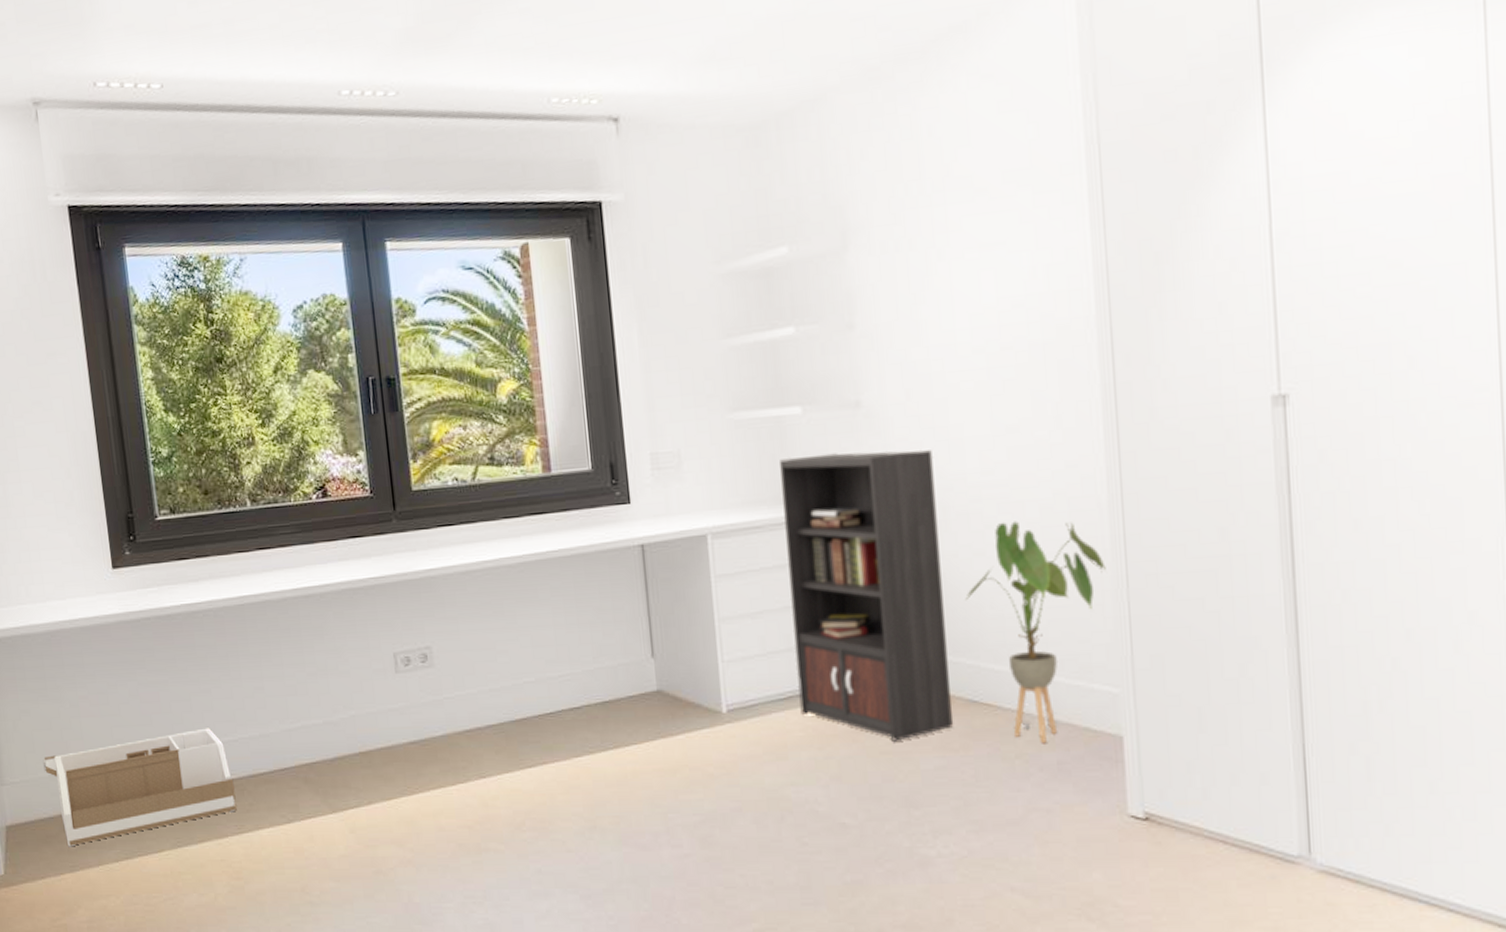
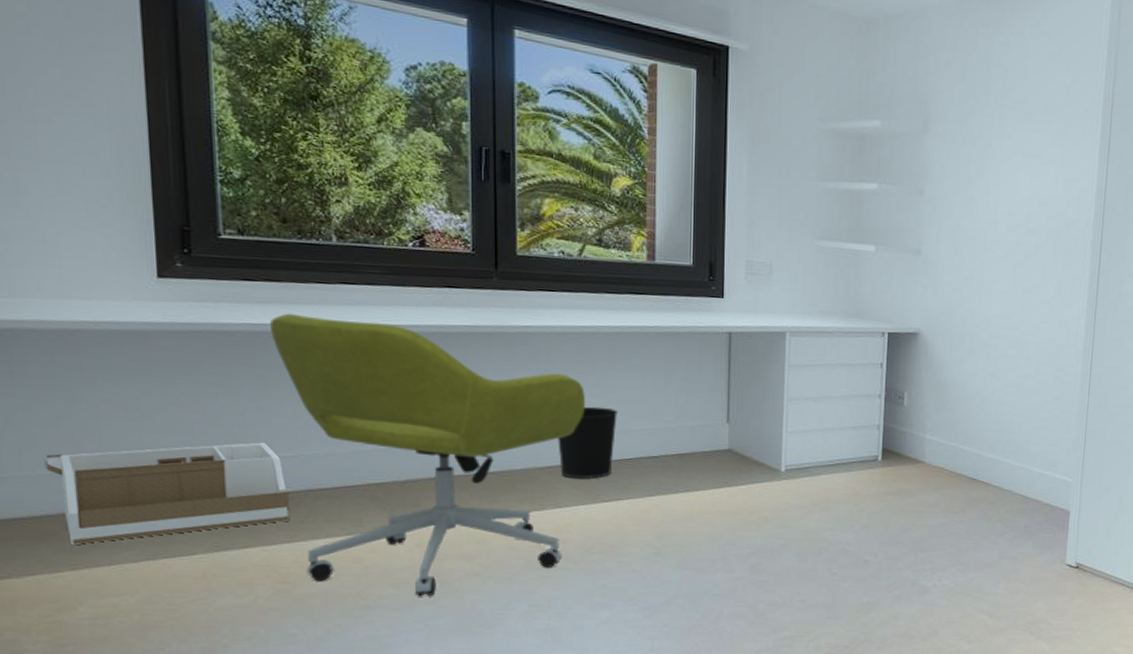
office chair: none [203,586,498,890] -> present [270,313,585,597]
wastebasket: none [473,653,533,742] -> present [558,406,619,479]
bookcase: present [780,450,1030,741] -> none [844,283,1010,503]
house plant: present [965,521,1106,743] -> none [978,355,1075,512]

